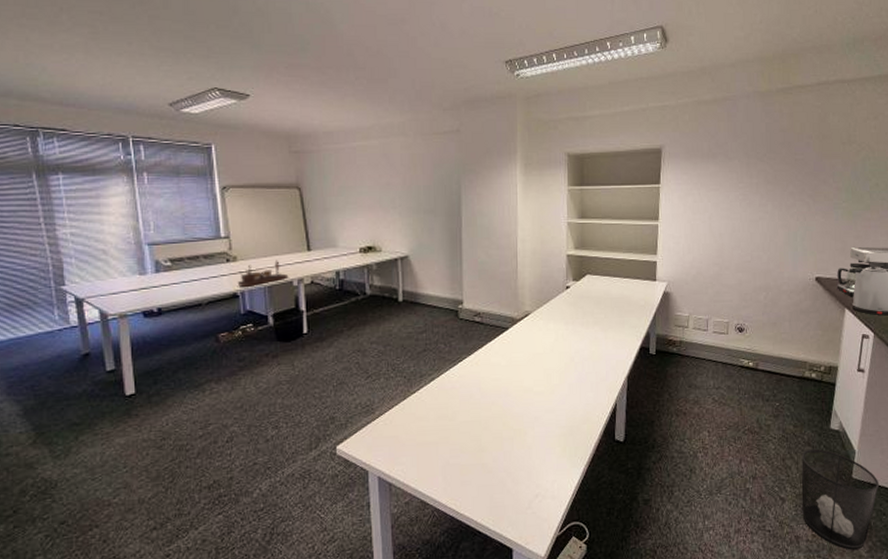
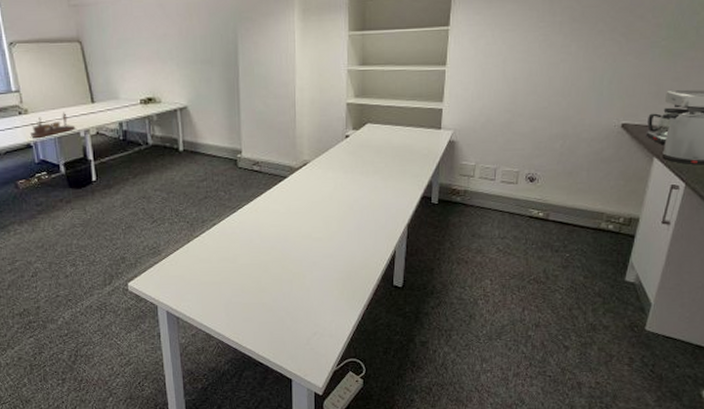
waste bin: present [801,448,880,550] -> none [586,300,676,398]

